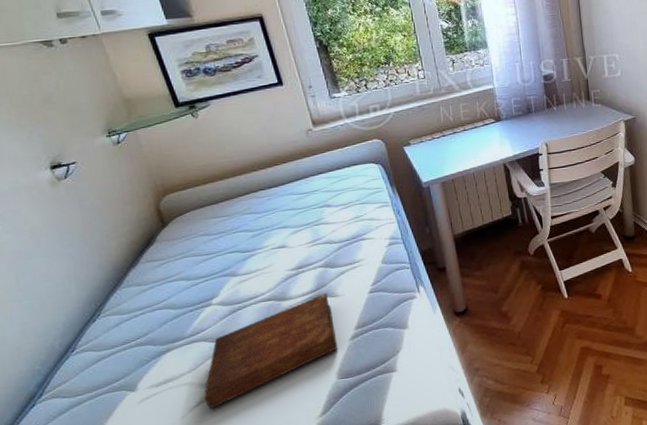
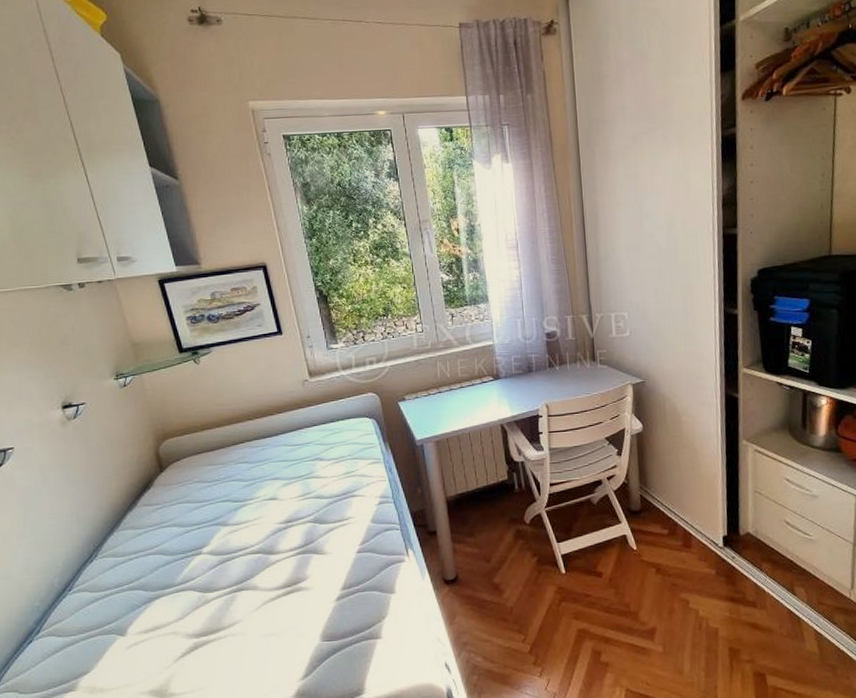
bible: present [204,292,338,410] -> none [189,549,323,662]

